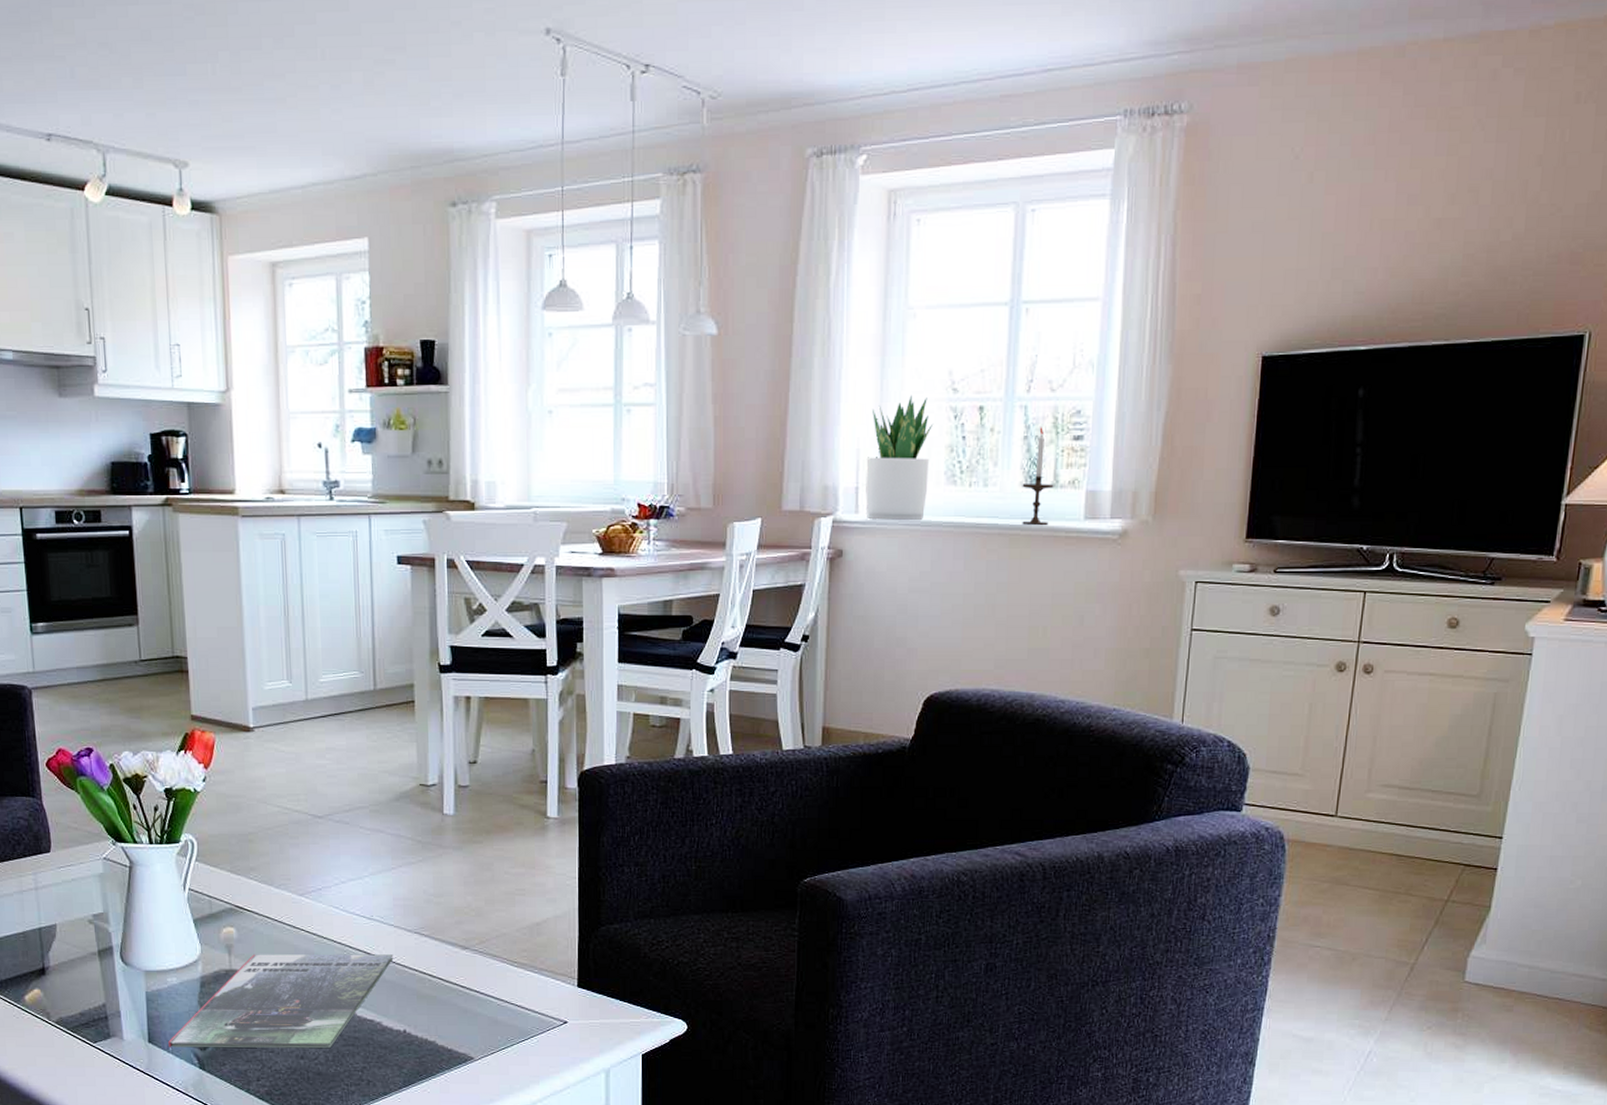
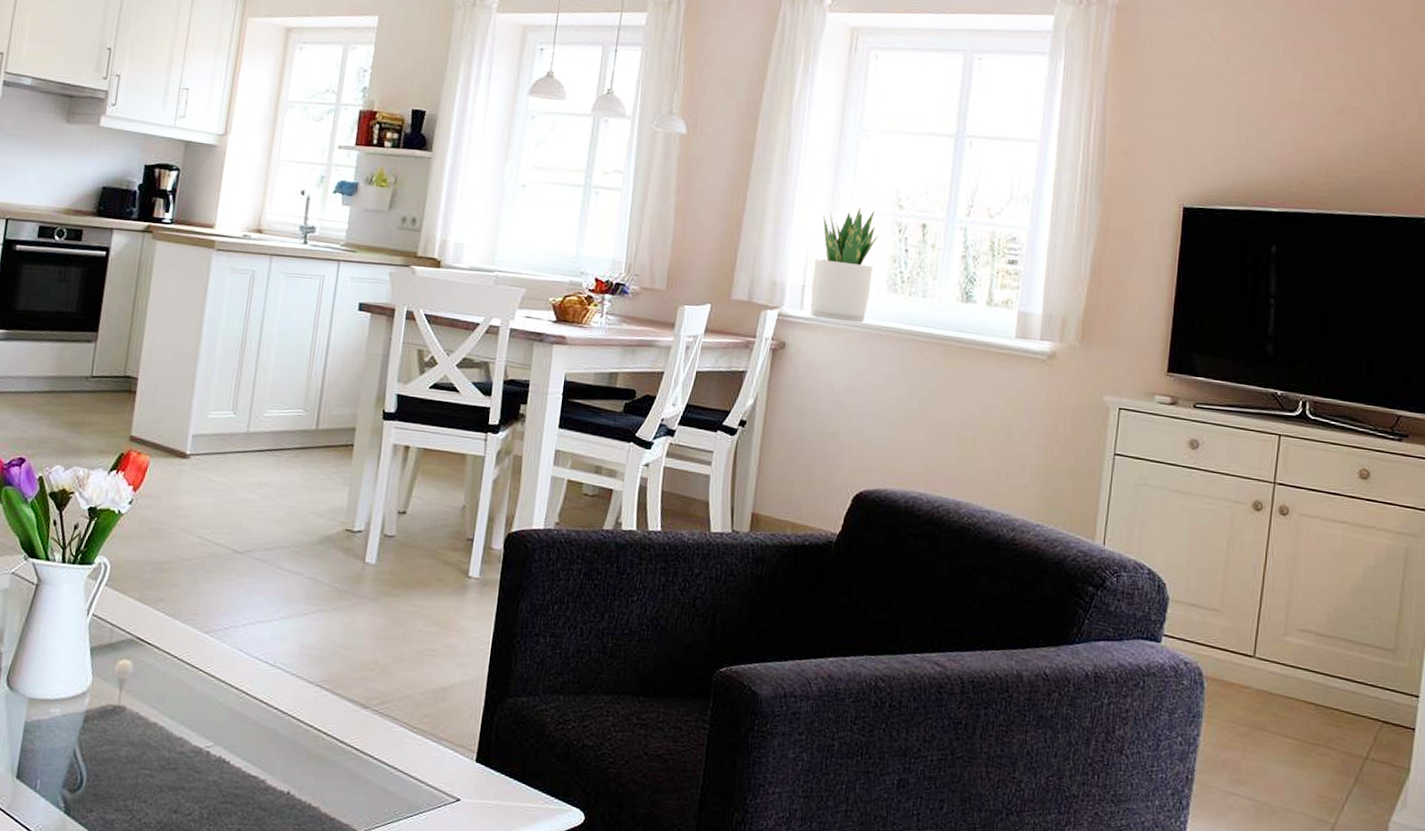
magazine: present [168,954,394,1049] -> none [36,691,291,804]
candlestick: present [1022,427,1054,526] -> none [957,248,989,341]

